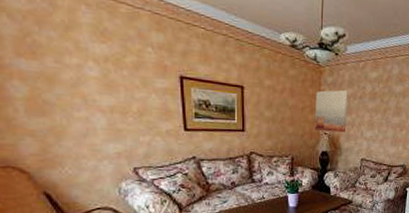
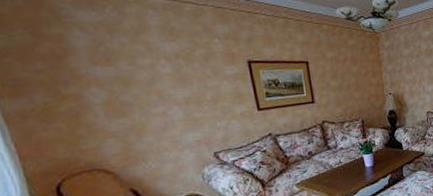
wall art: present [315,89,348,133] -> none [375,51,409,92]

